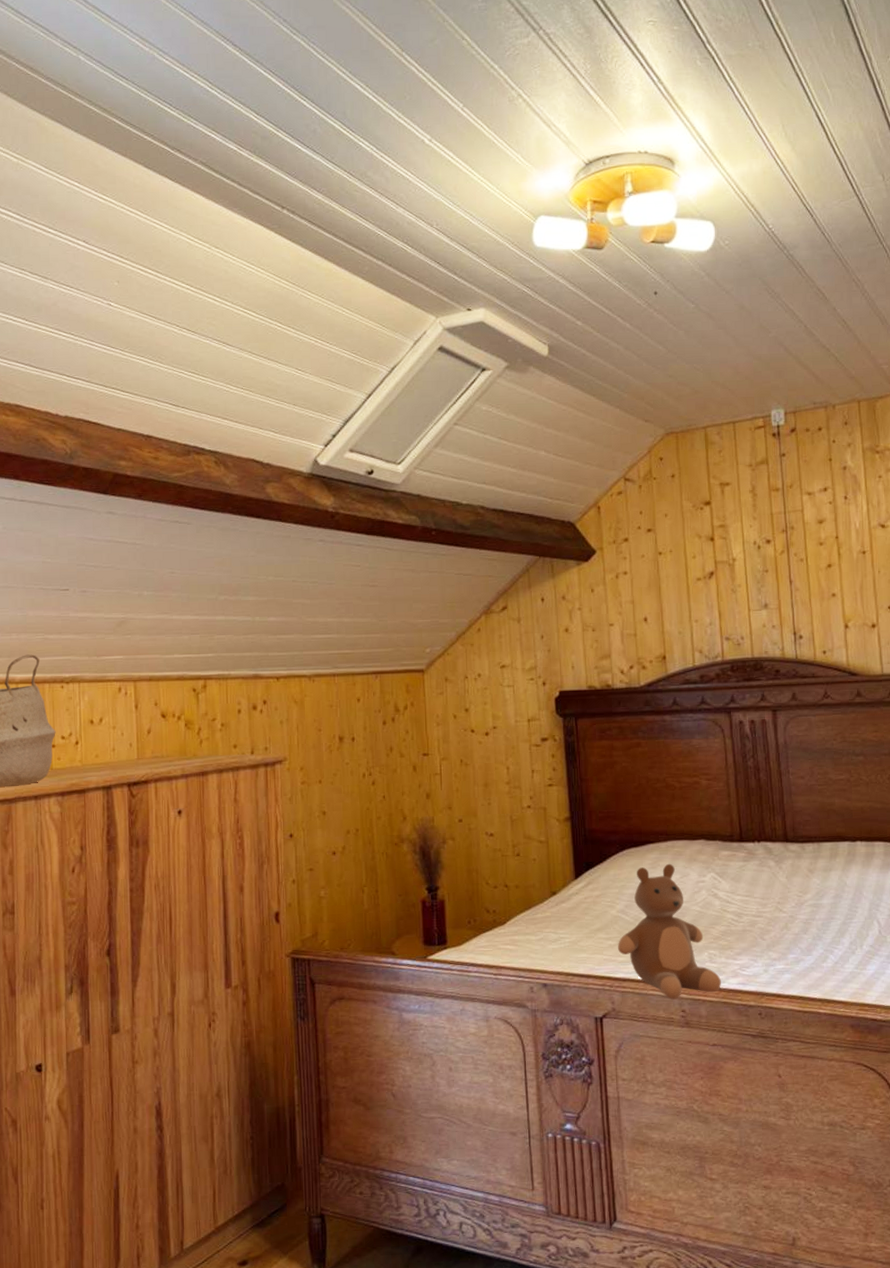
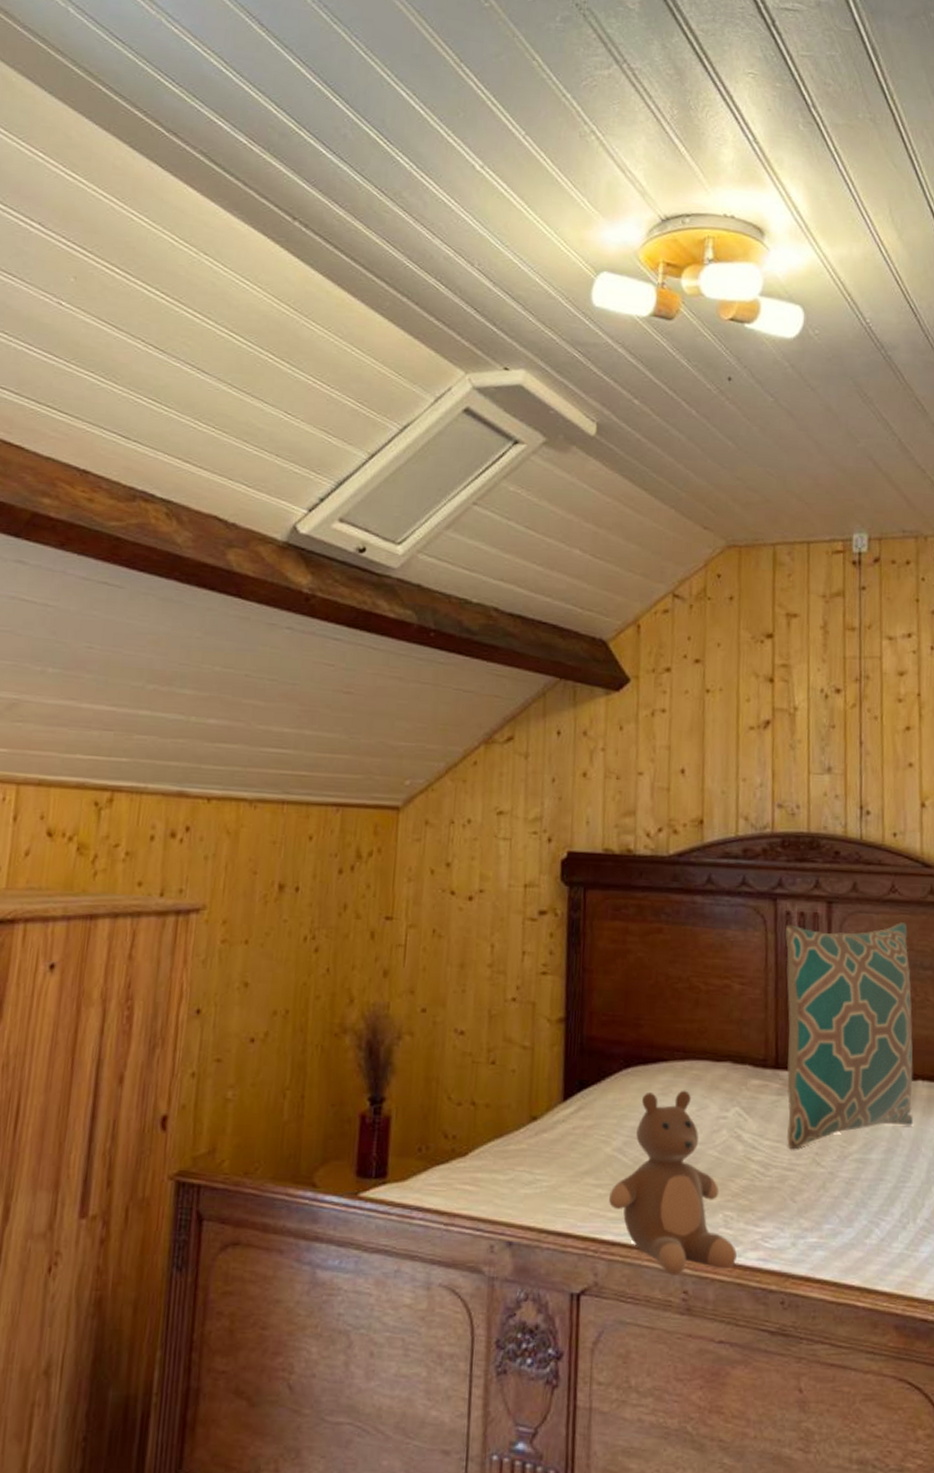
pillow: none [740,721,855,900] -> present [785,923,913,1149]

